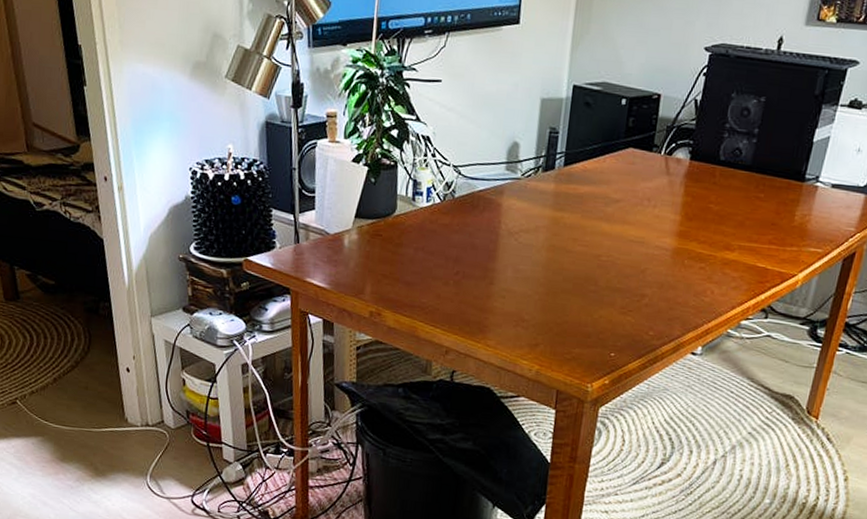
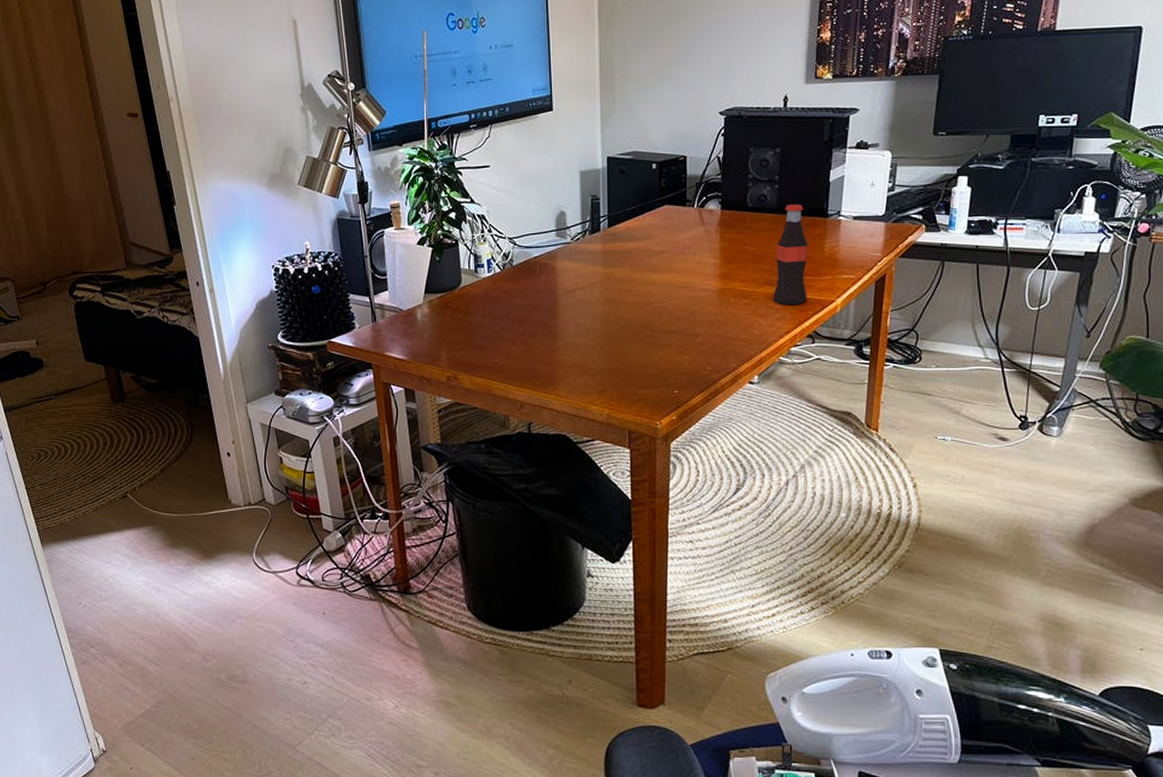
bottle: none [731,162,780,276] -> present [773,204,808,306]

